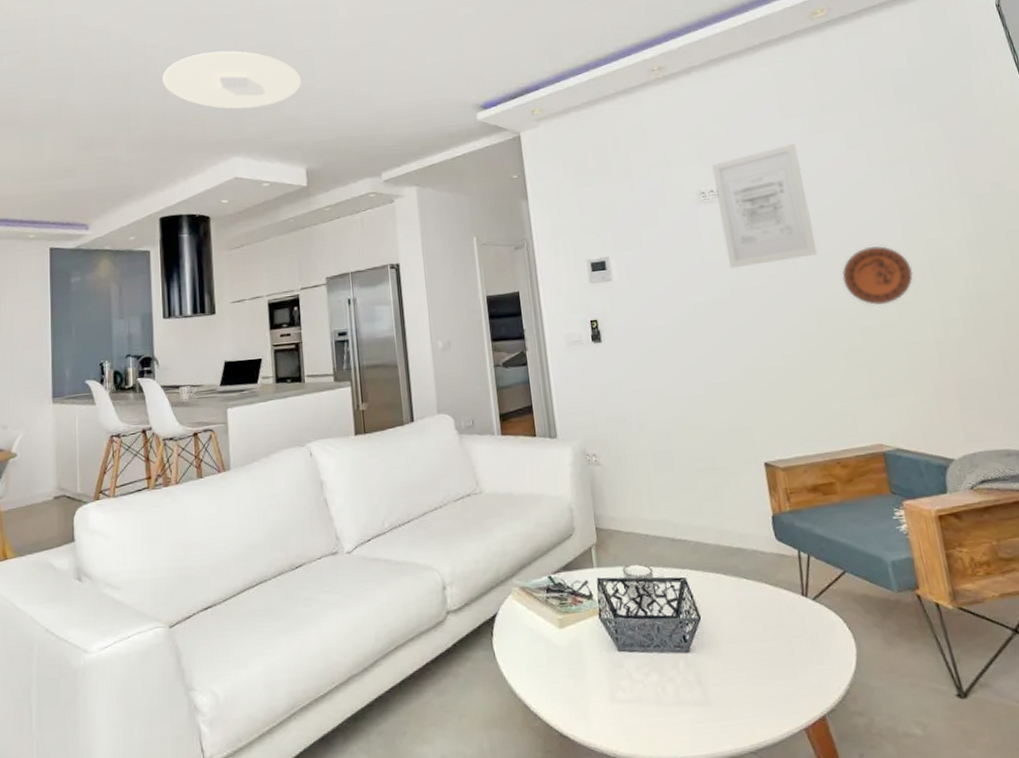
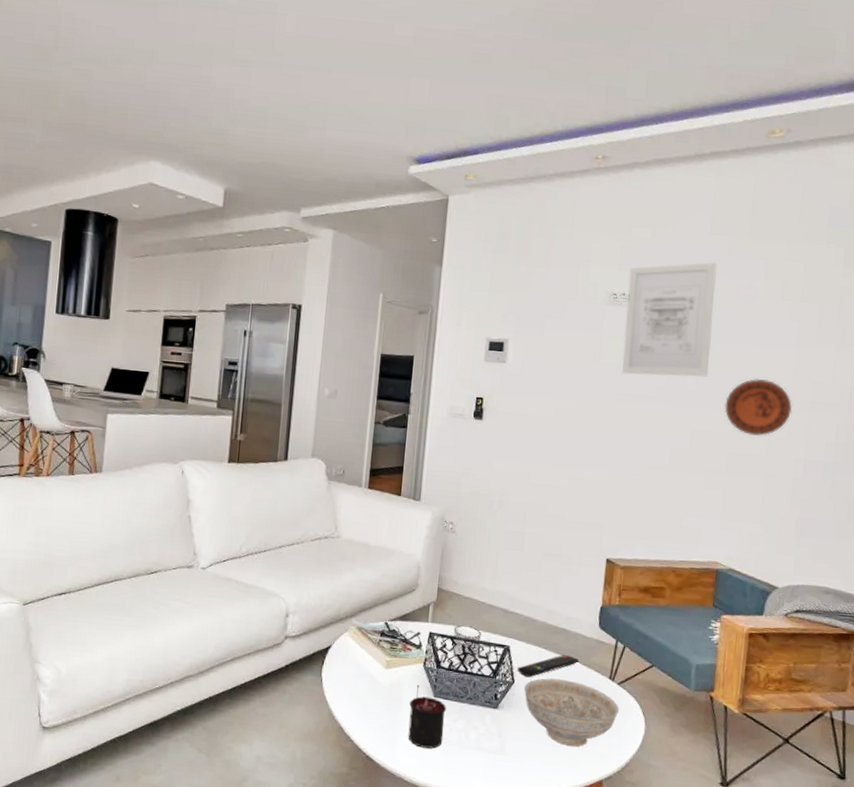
ceiling light: present [162,51,301,109] -> none [88,40,235,113]
candle: none [593,641,639,713] -> present [408,685,447,749]
remote control: none [700,576,765,610] -> present [517,654,580,678]
decorative bowl: none [712,605,822,682] -> present [523,678,619,747]

